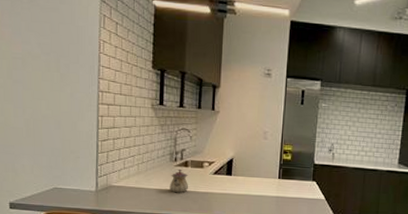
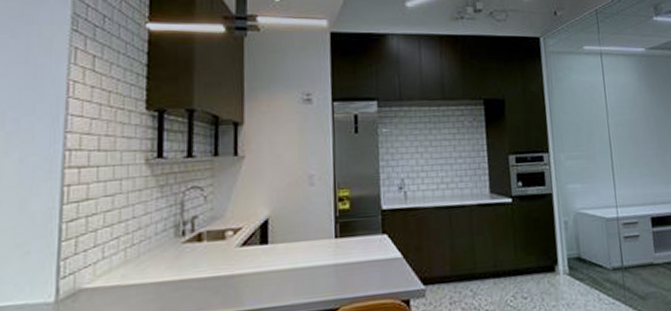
teapot: present [170,169,189,193] -> none [175,246,205,284]

